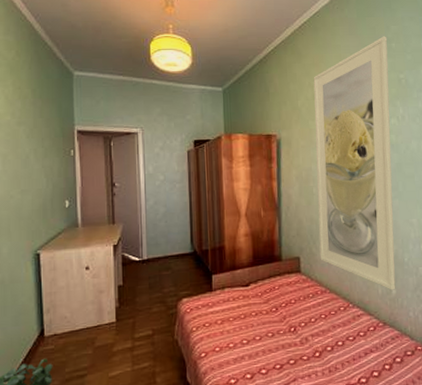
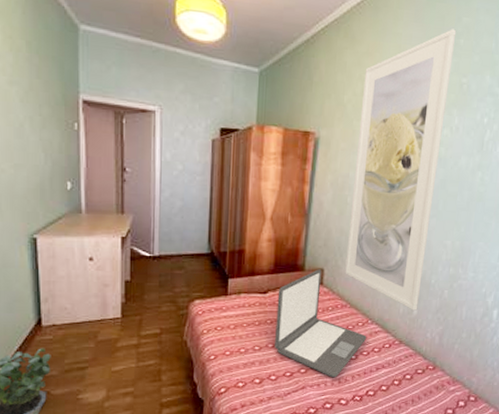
laptop: none [259,258,351,367] -> present [275,269,367,378]

